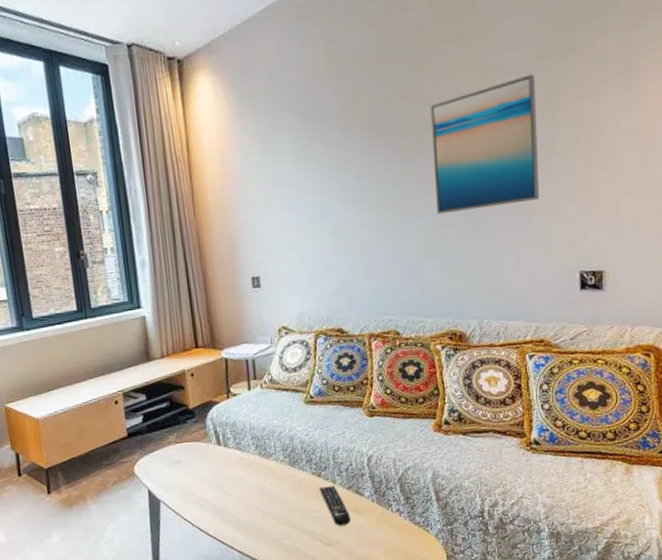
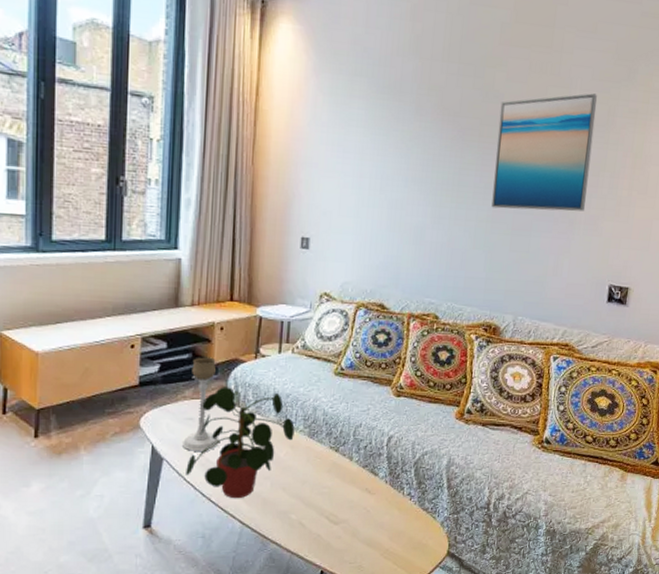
candle holder: none [171,402,208,491] -> present [183,357,219,451]
potted plant: none [181,427,276,531] -> present [186,387,295,499]
remote control: present [319,486,351,526] -> none [334,462,361,504]

